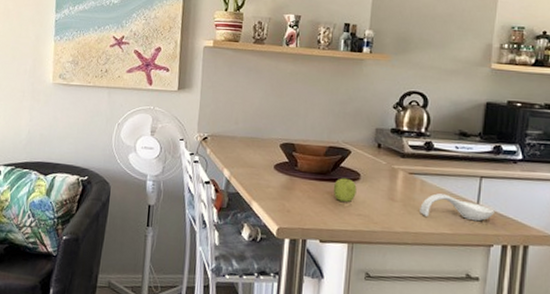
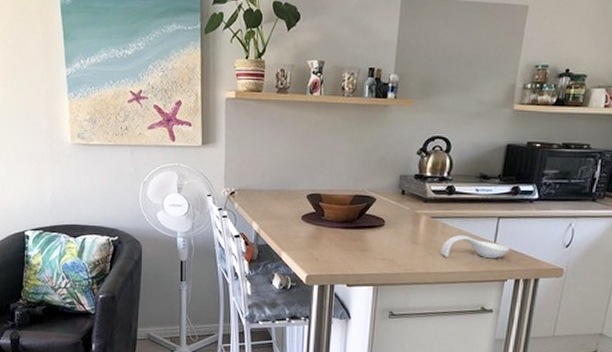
fruit: present [333,178,357,202] -> none [358,225,381,247]

